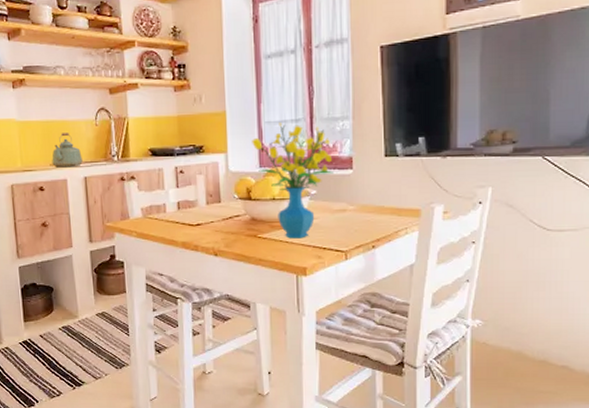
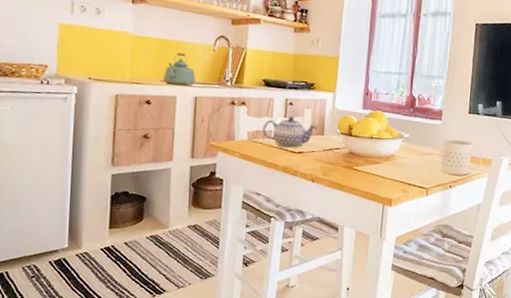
teapot: none [155,186,212,222] -> present [262,116,317,149]
bouquet: present [252,122,333,239] -> none [359,73,426,174]
mug: none [357,189,409,232] -> present [440,139,483,176]

